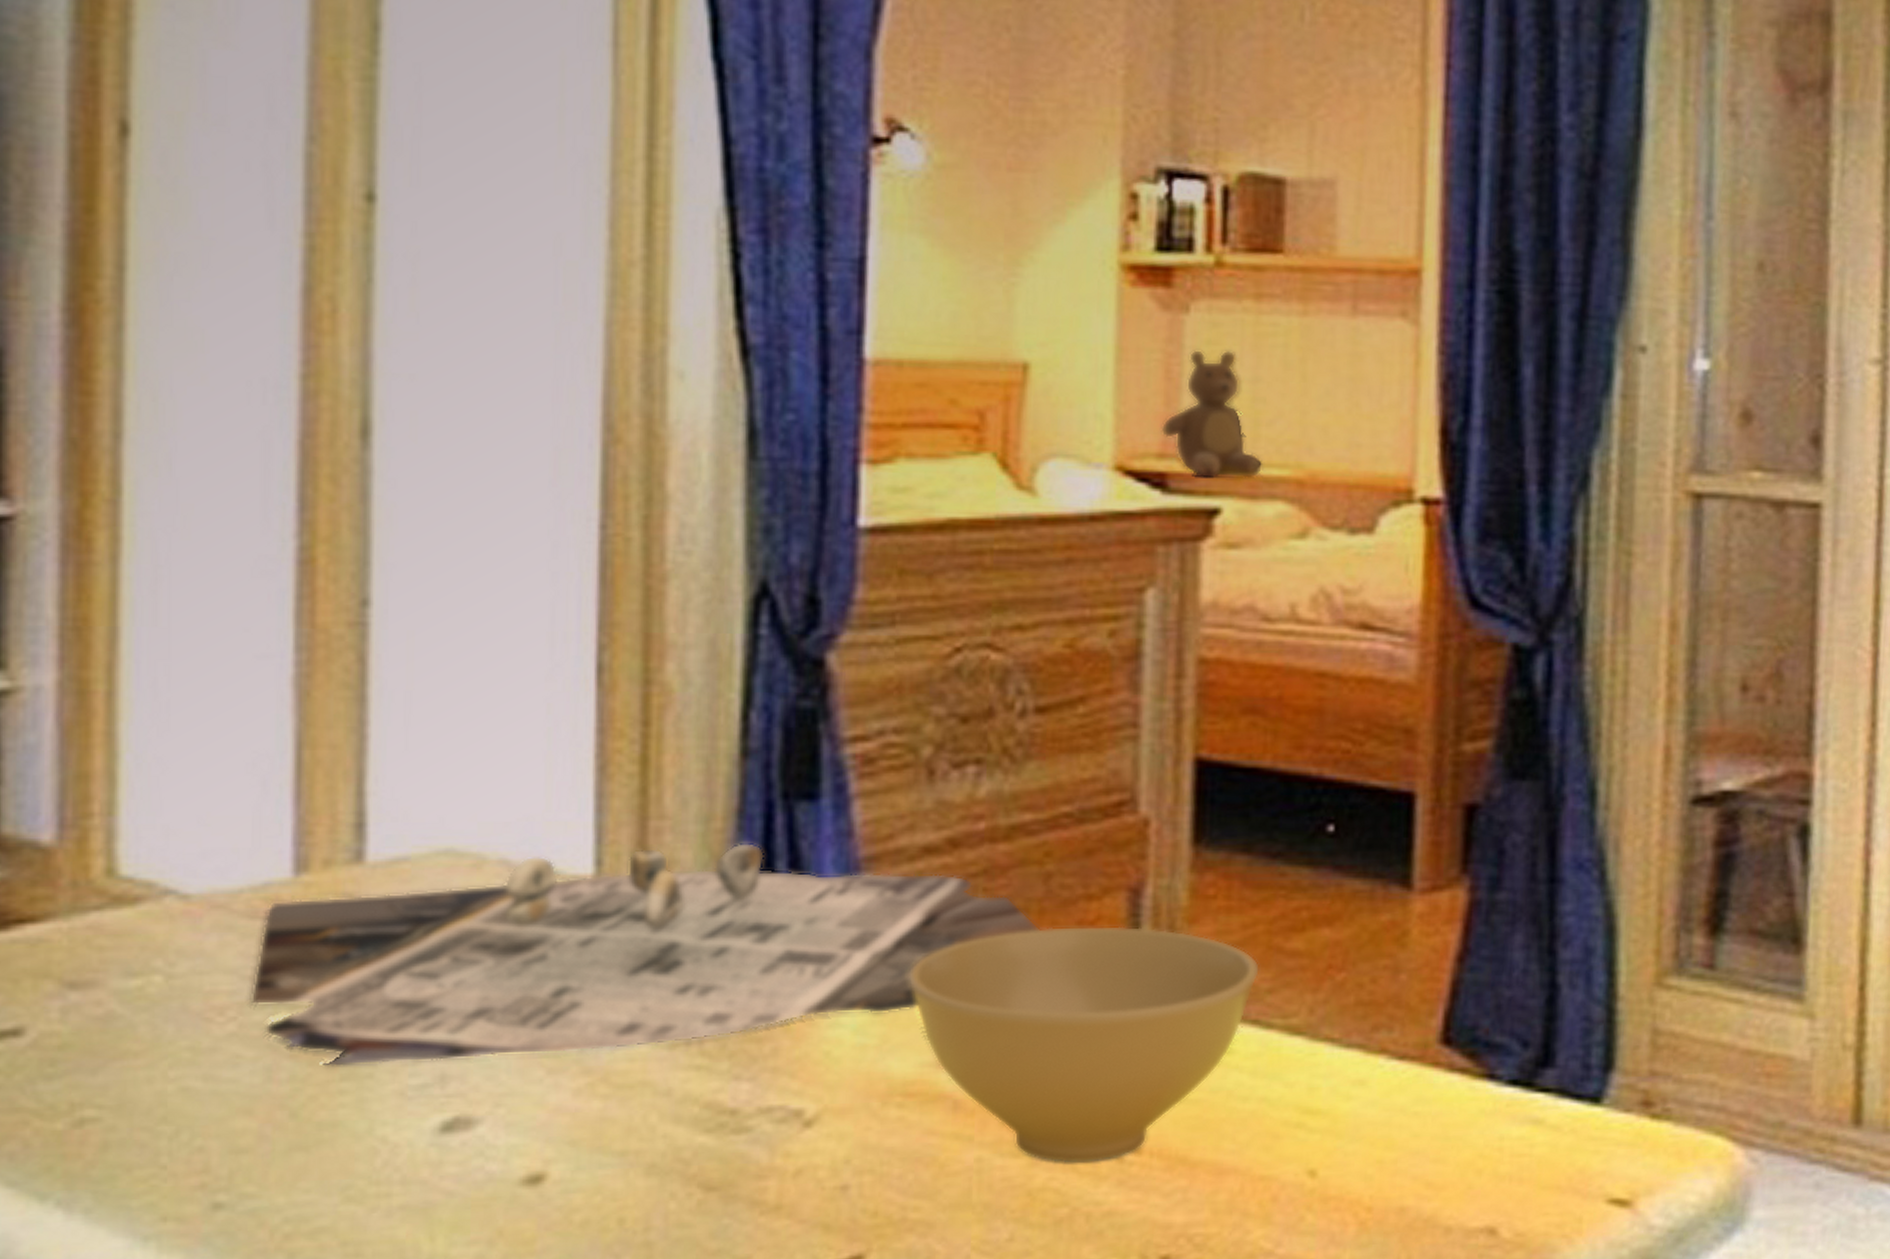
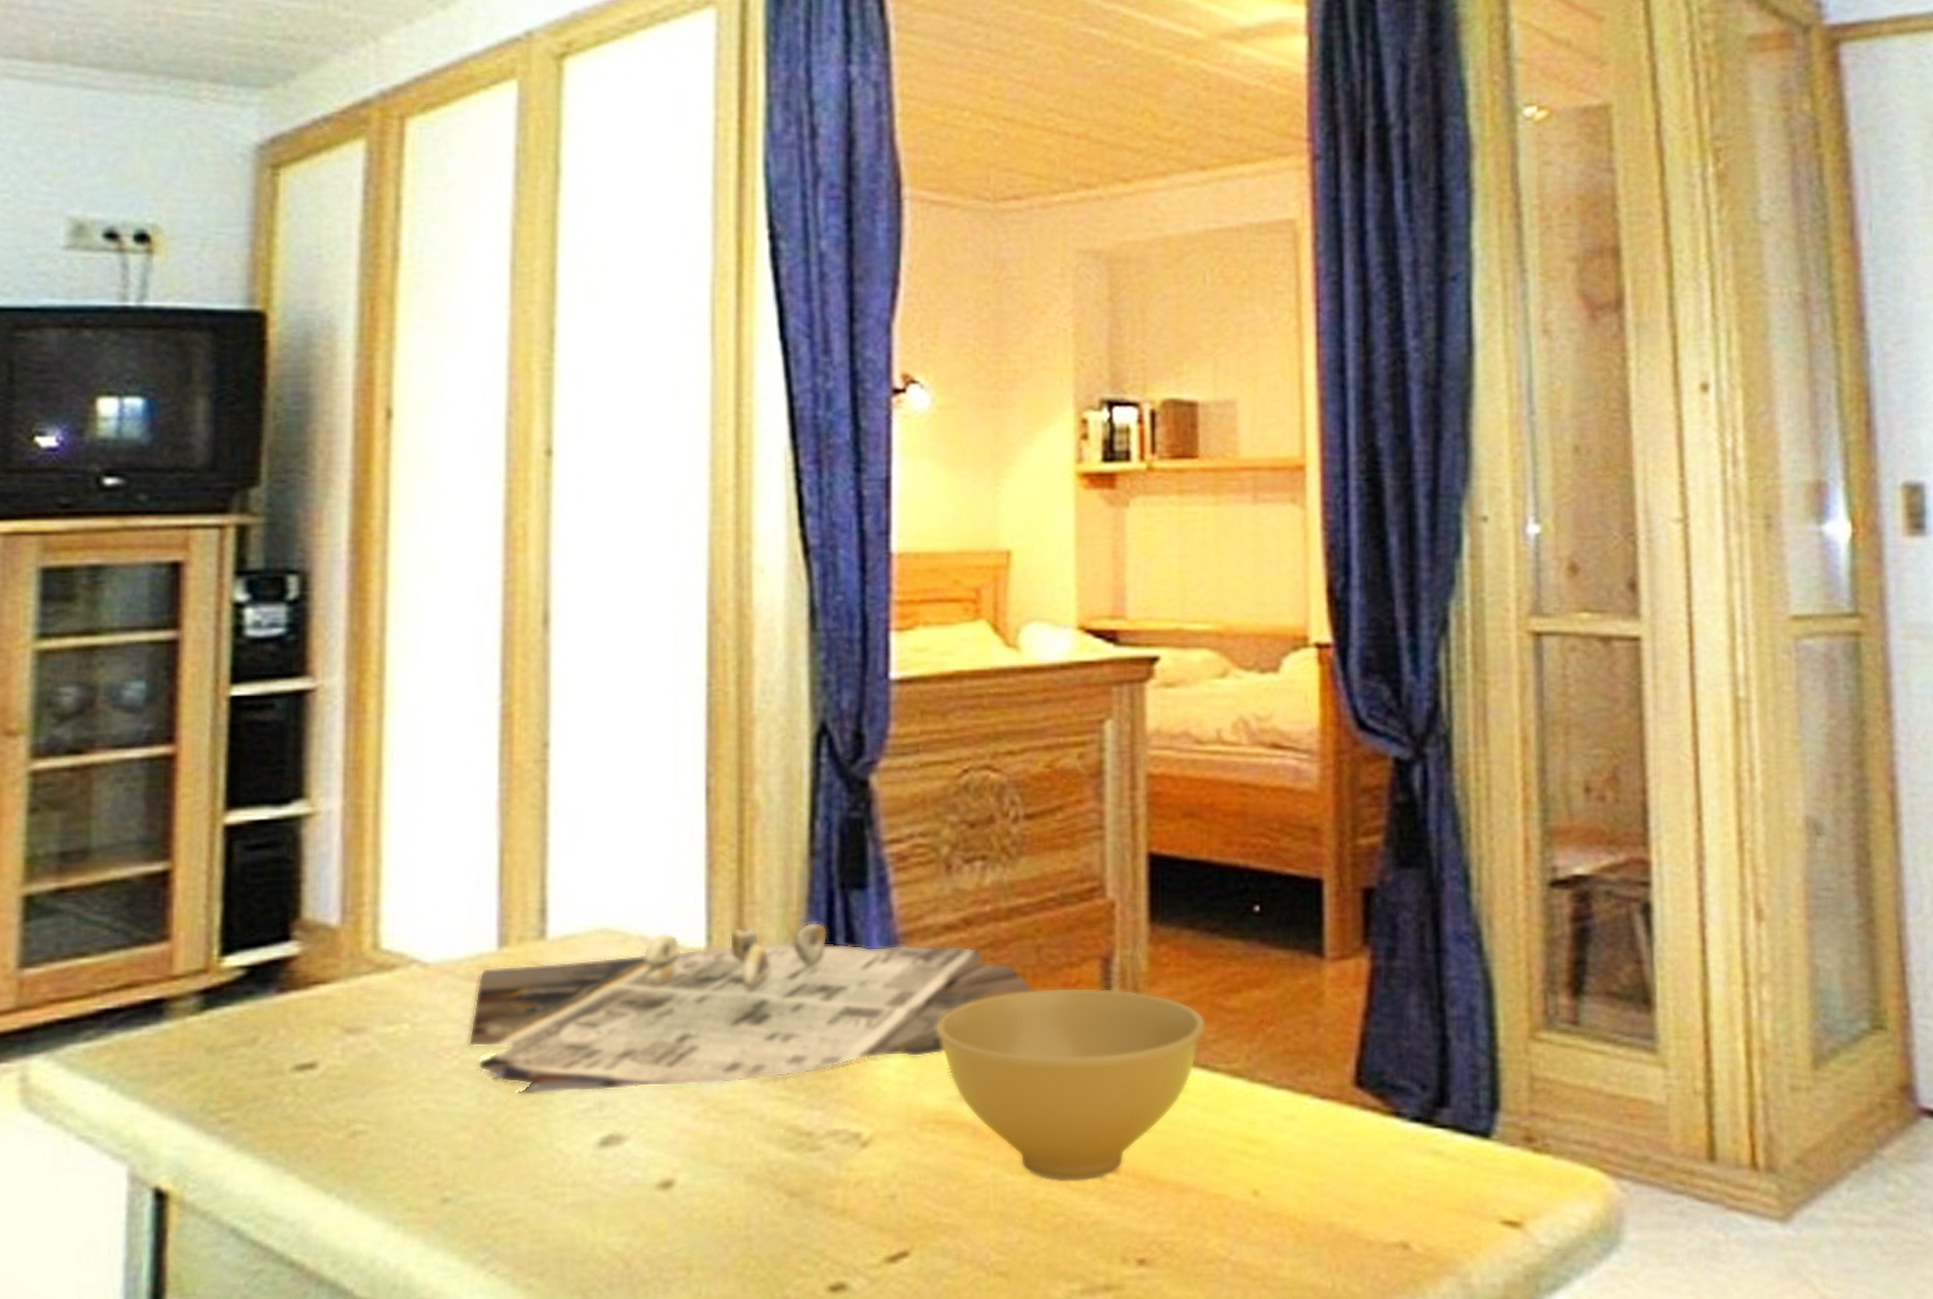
teddy bear: present [1161,349,1264,479] -> none [1111,534,1191,634]

